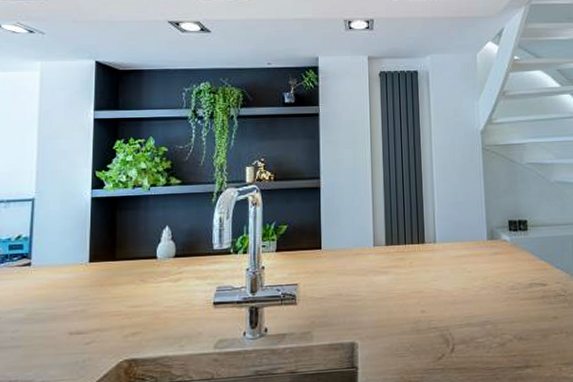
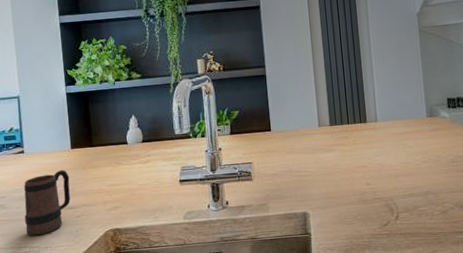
mug: none [20,287,83,367] -> present [24,170,71,236]

